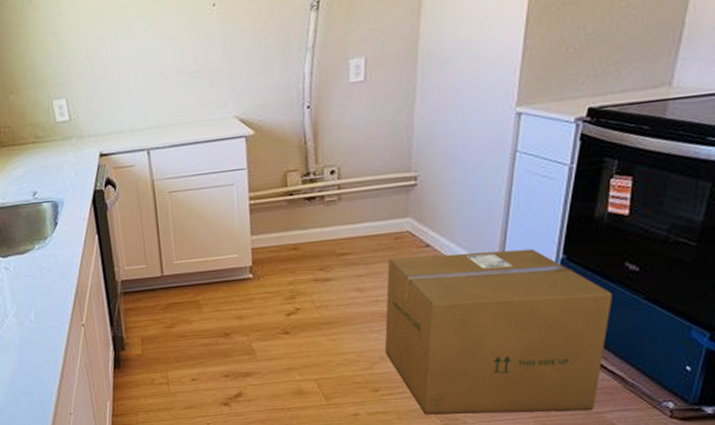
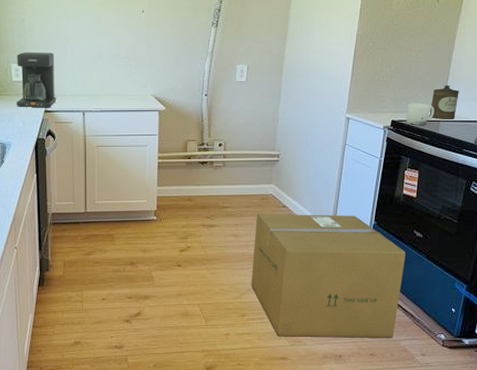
coffee maker: none [58,78,113,154] -> present [16,51,56,108]
mug: none [611,75,659,111] -> present [406,103,435,125]
canister: none [650,42,701,97] -> present [429,85,459,119]

